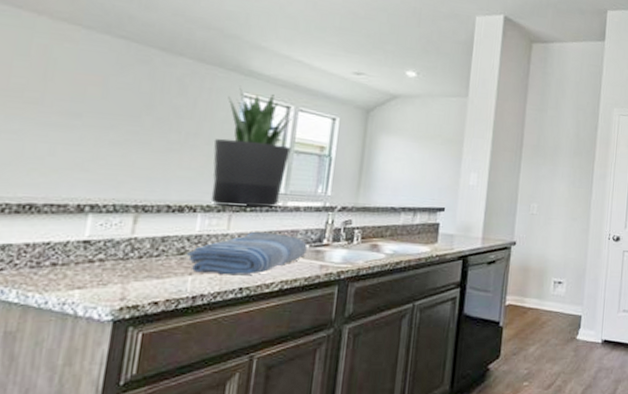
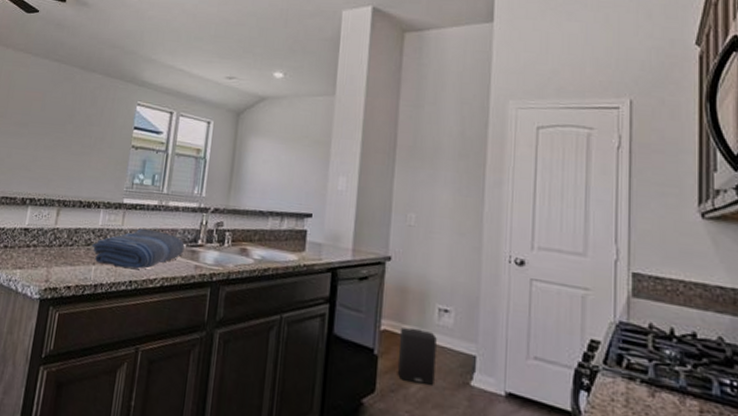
planter: present [210,88,294,208] -> none [110,97,176,206]
pedal bin: none [519,300,552,344] -> present [397,327,437,385]

